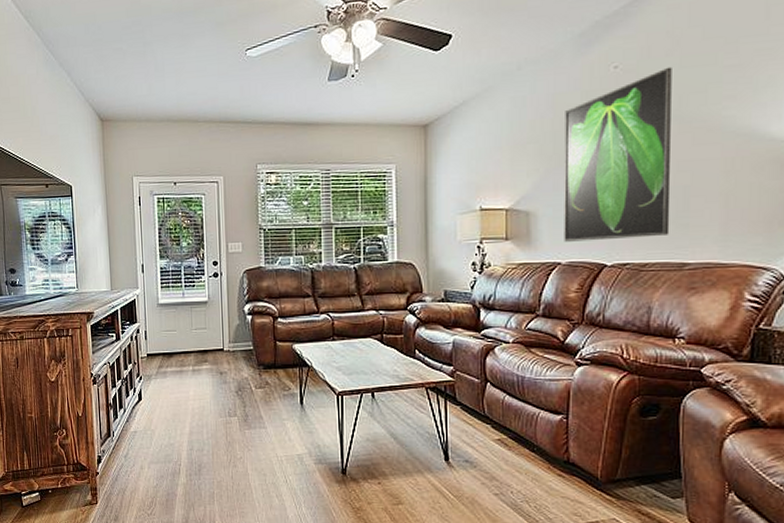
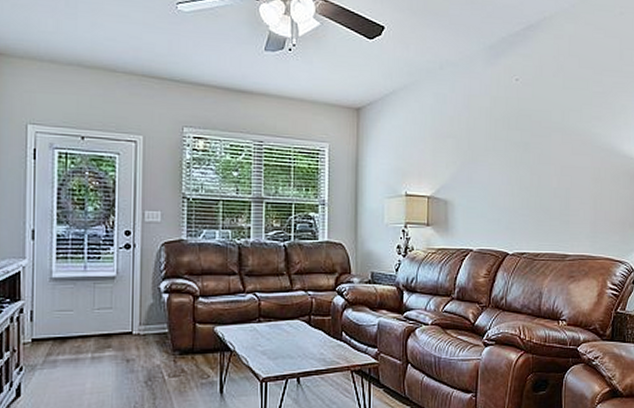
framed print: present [564,66,672,242] -> none [475,86,558,231]

